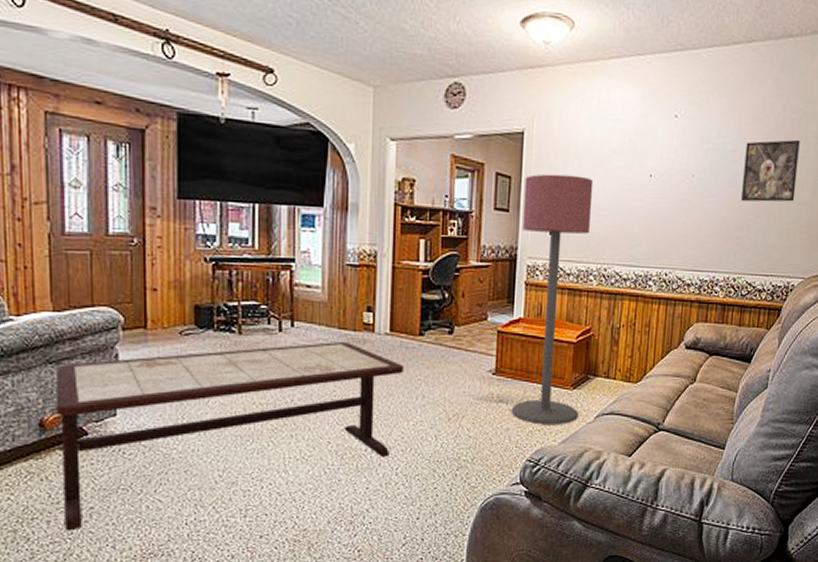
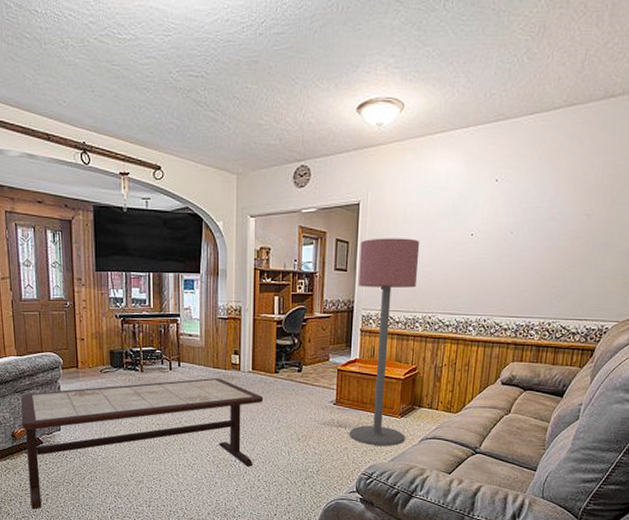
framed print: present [741,139,800,202] -> none [558,194,619,254]

